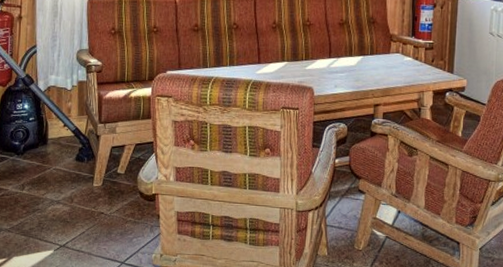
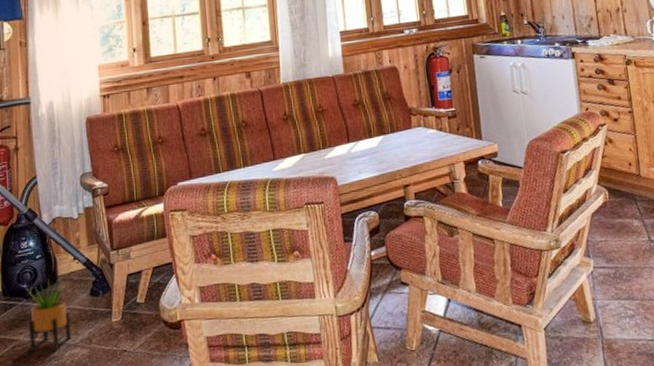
potted plant: none [16,139,56,202] -> present [26,277,71,350]

